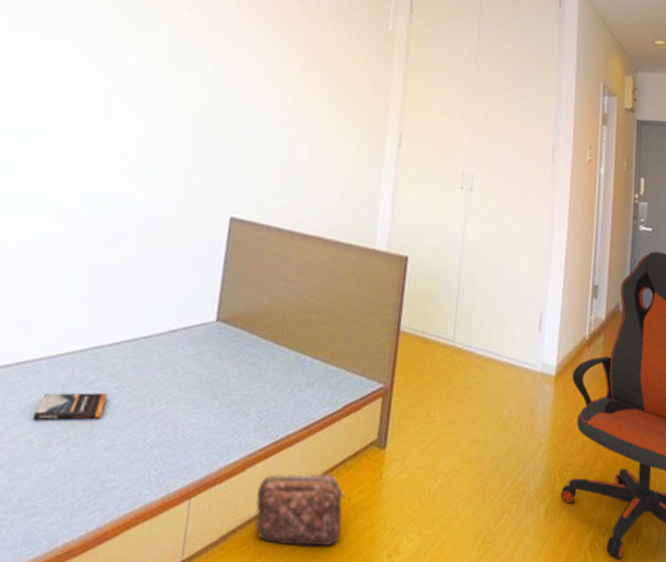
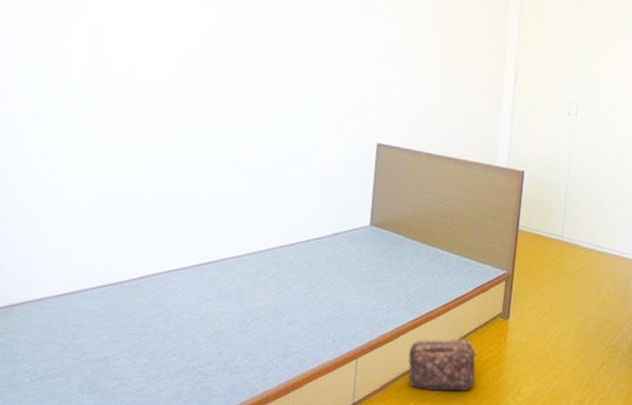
book: present [33,392,108,420] -> none [231,282,288,303]

